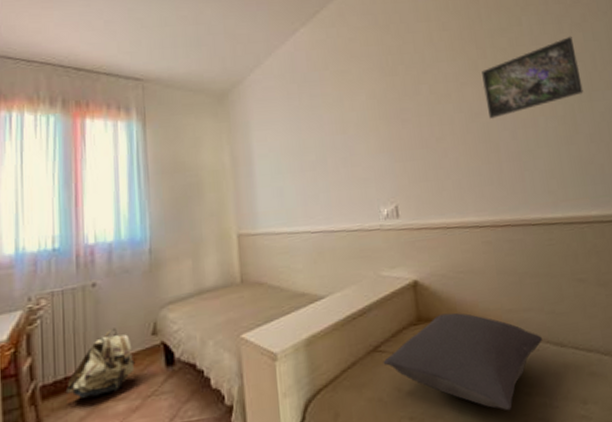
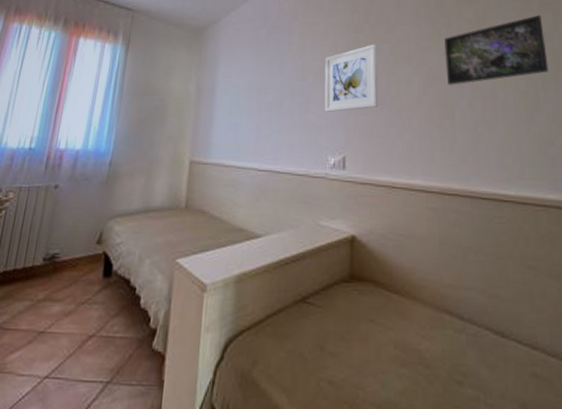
backpack: present [65,327,135,398] -> none [11,230,77,293]
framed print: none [364,85,425,163] -> present [324,44,379,112]
pillow: present [383,312,542,411] -> none [309,276,481,398]

